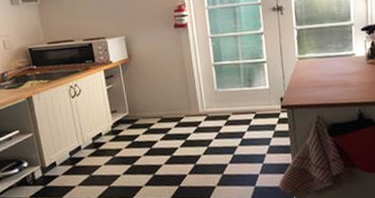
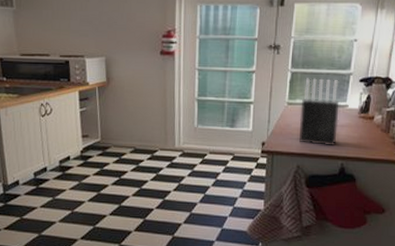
knife block: none [310,31,351,95] -> present [298,78,340,146]

